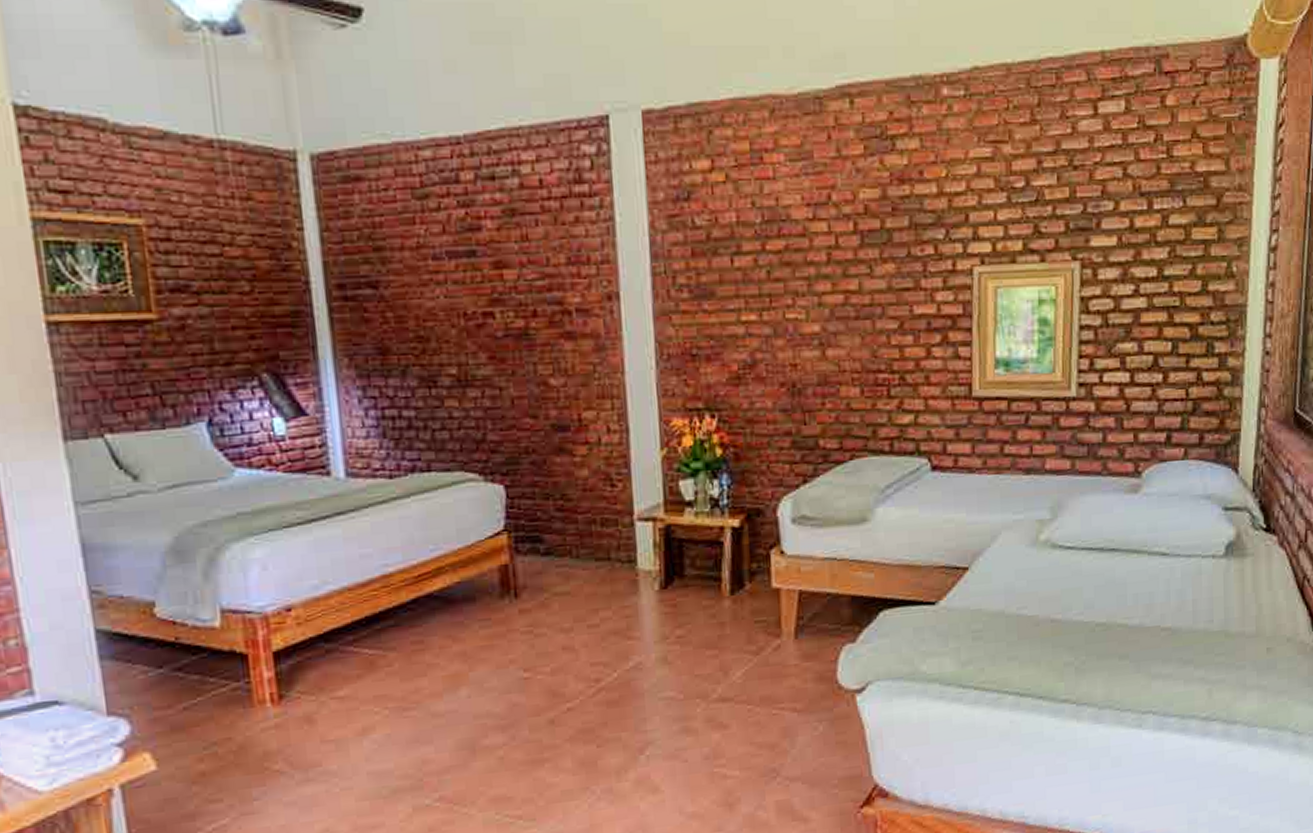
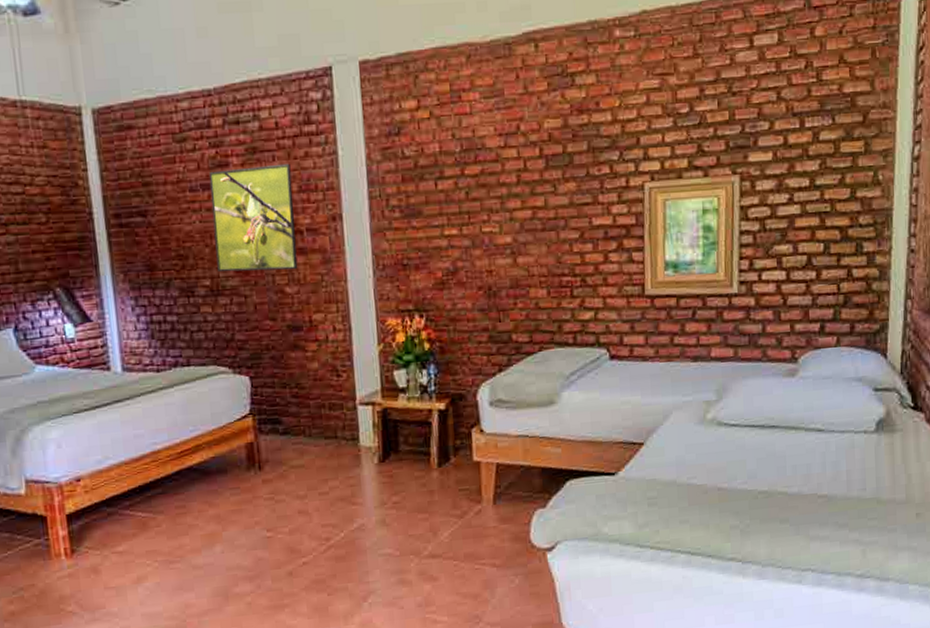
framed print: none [456,229,565,359] -> present [208,163,298,272]

